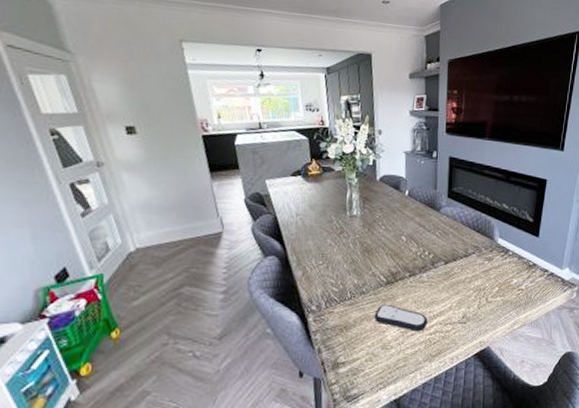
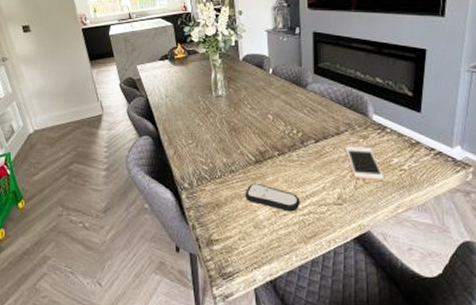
cell phone: none [472,267,505,301] -> present [346,146,385,182]

